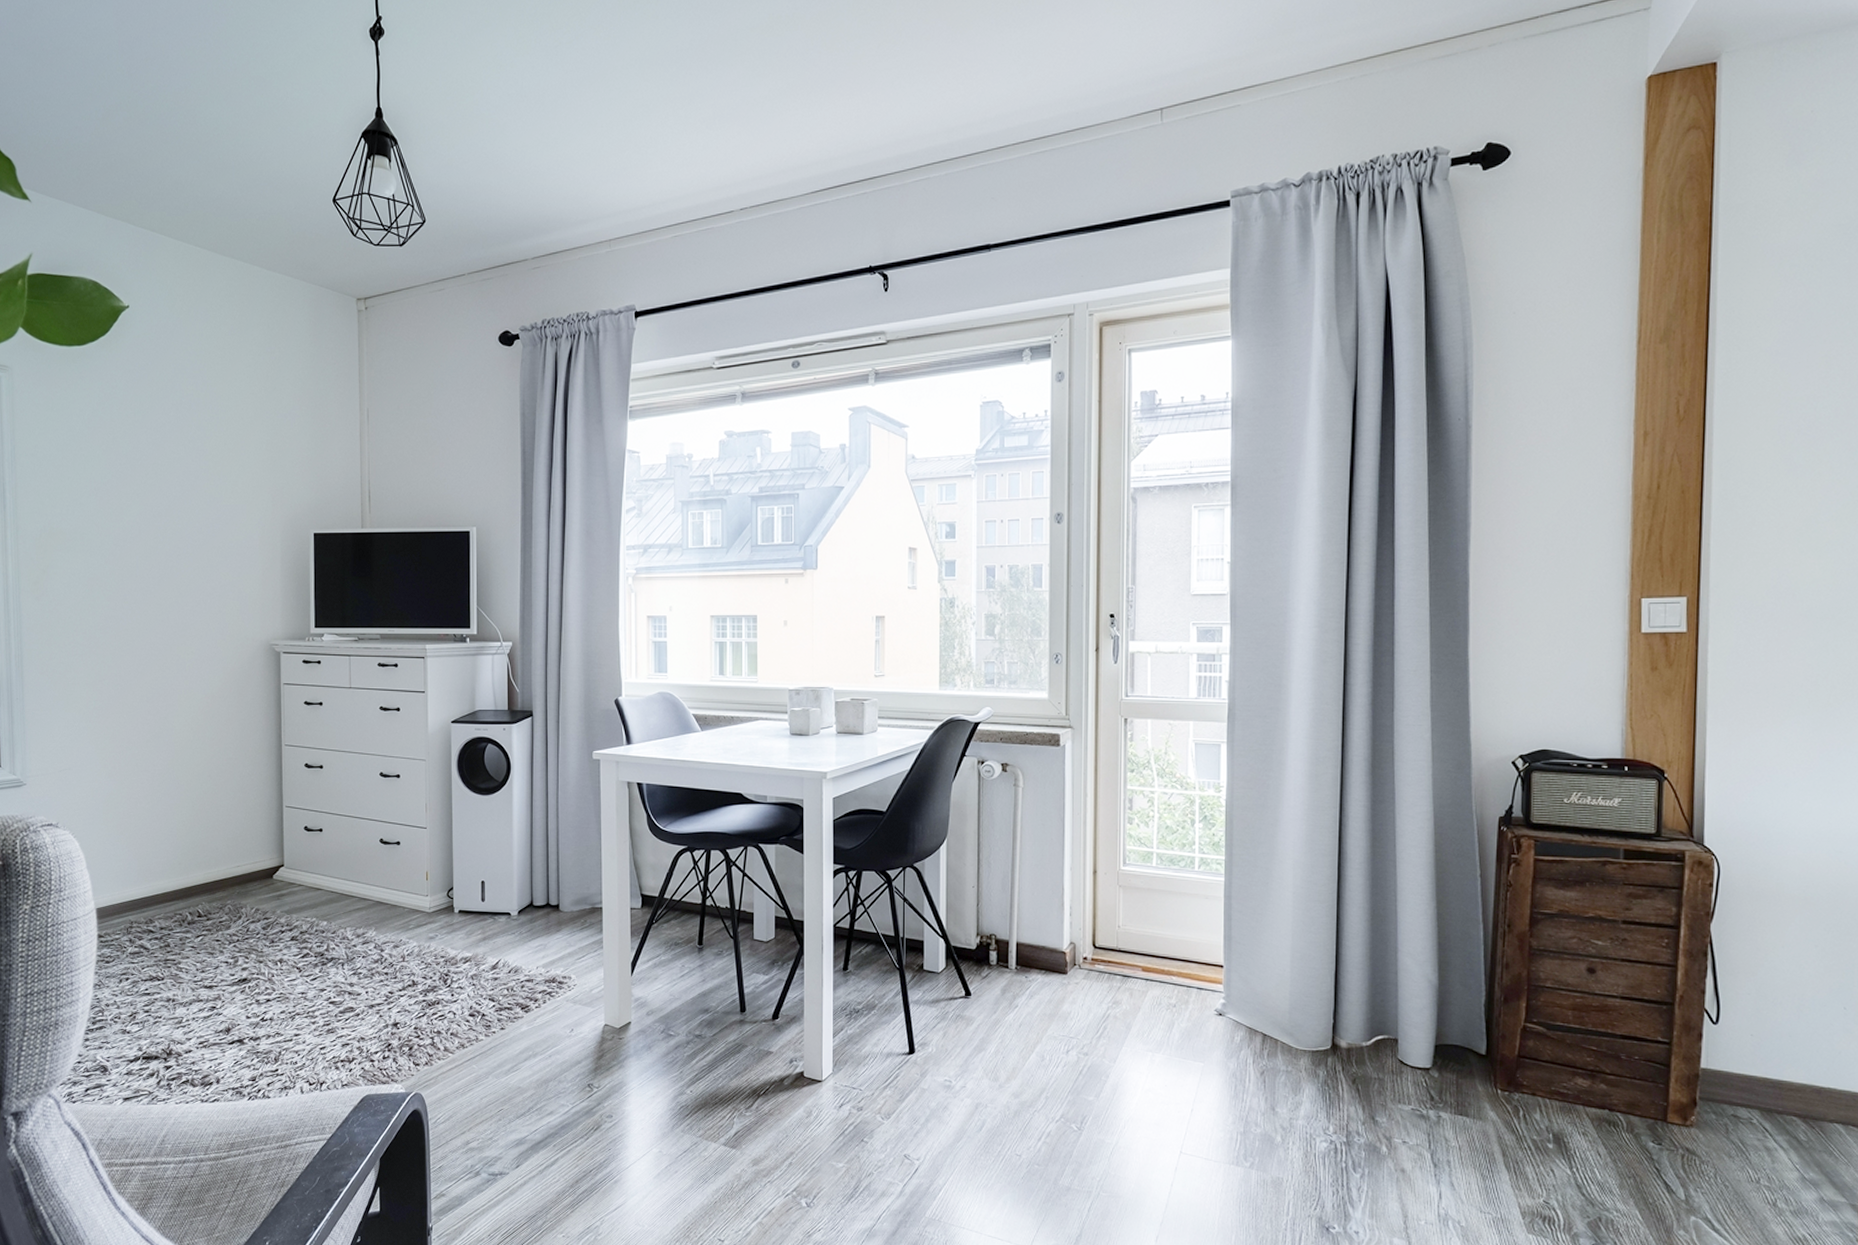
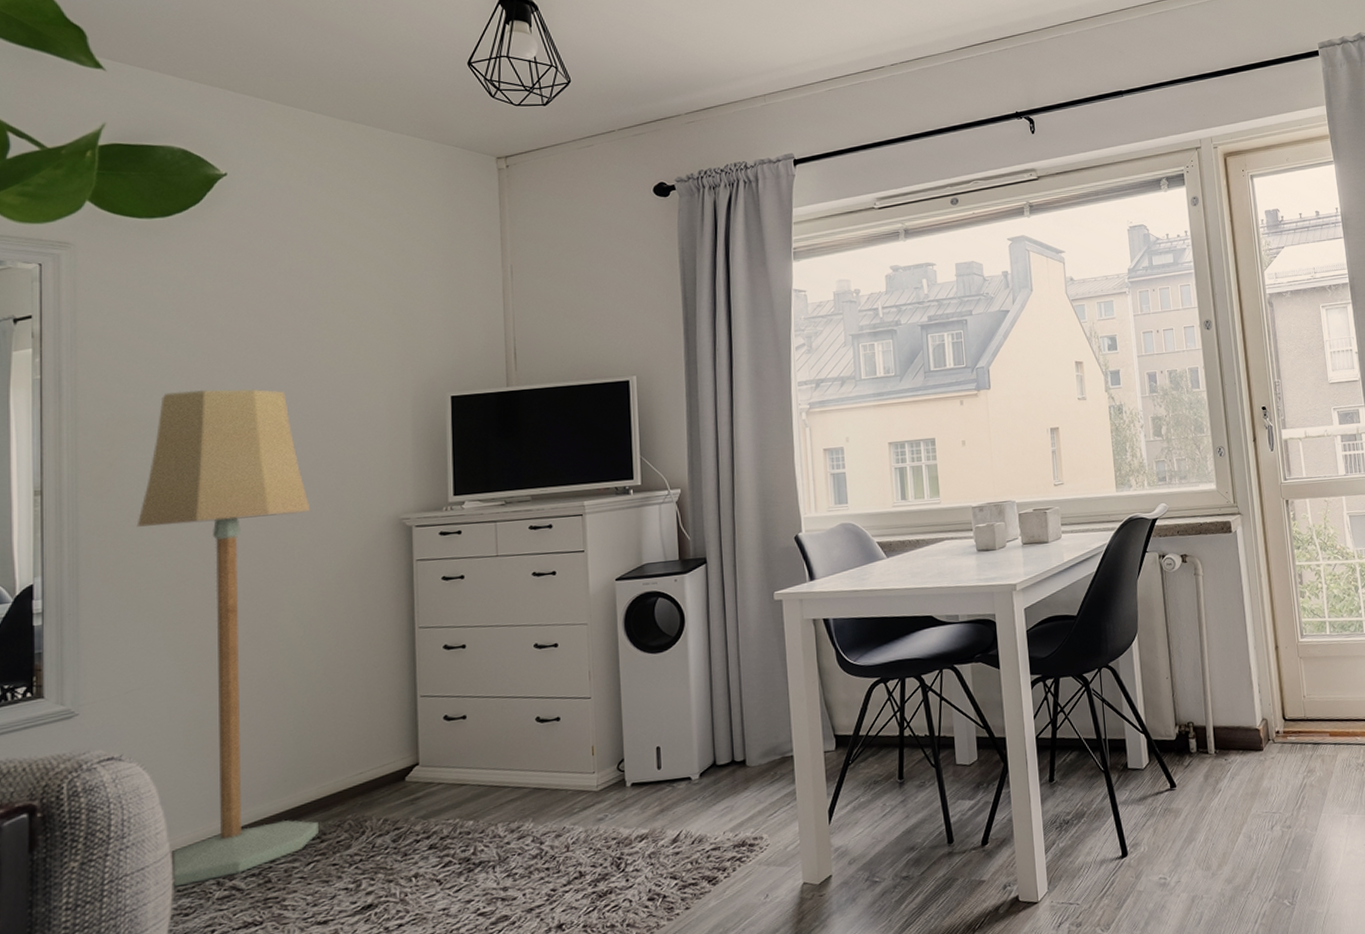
floor lamp: none [64,509,205,938] -> present [136,389,319,887]

